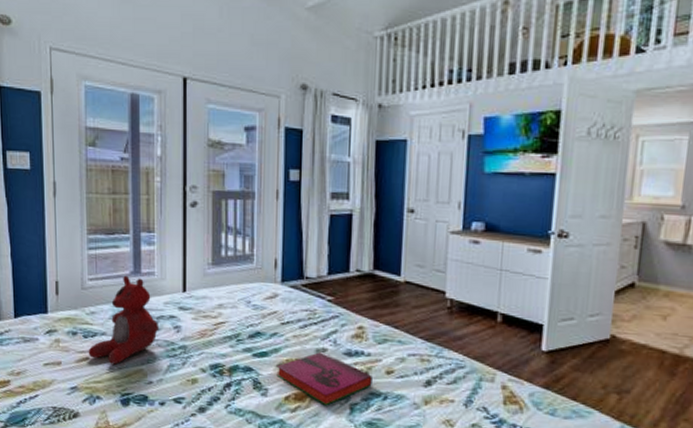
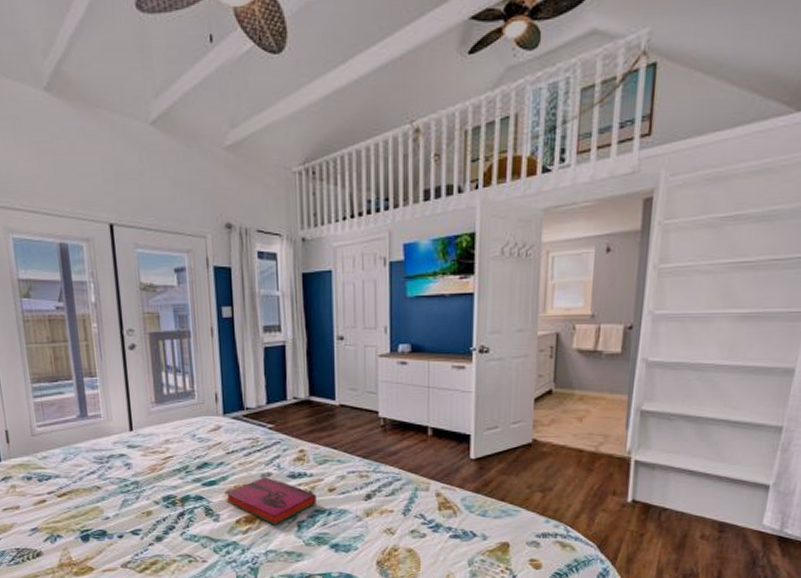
stuffed bear: present [88,275,160,365] -> none [44,420,111,504]

